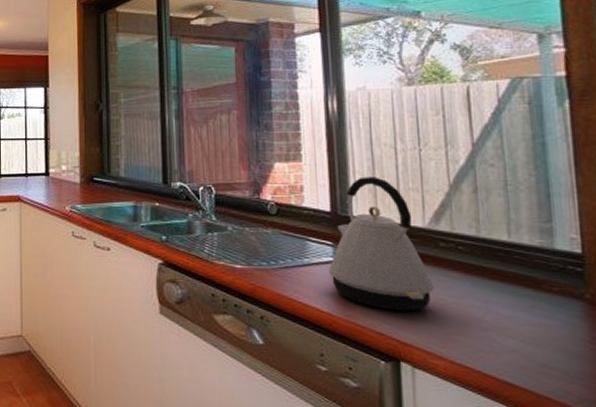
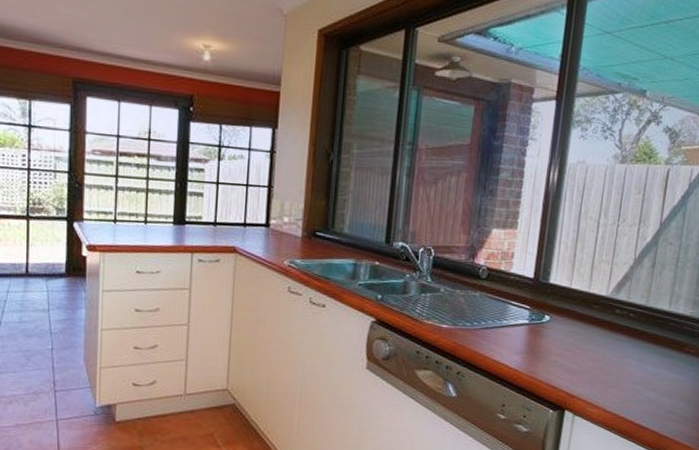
kettle: present [328,177,435,311] -> none [522,247,604,368]

